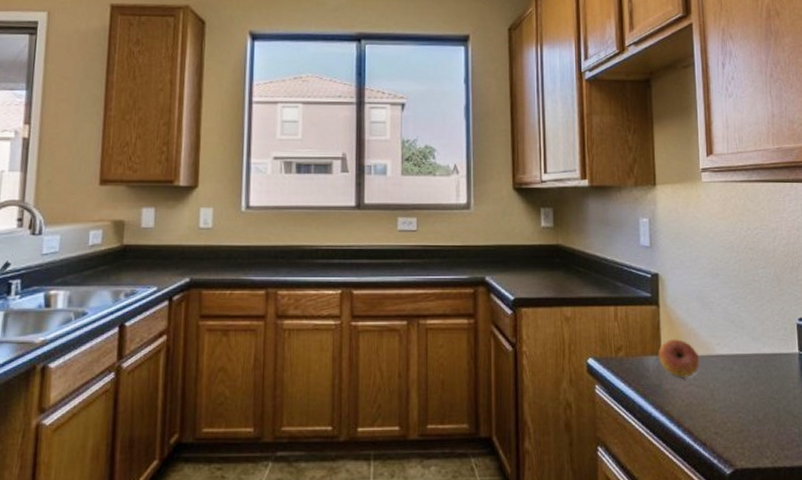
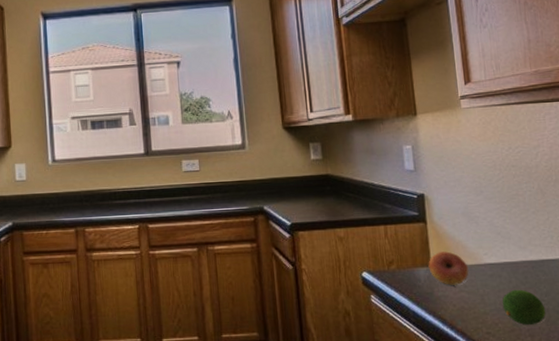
fruit: none [732,385,776,425] -> present [502,289,546,325]

